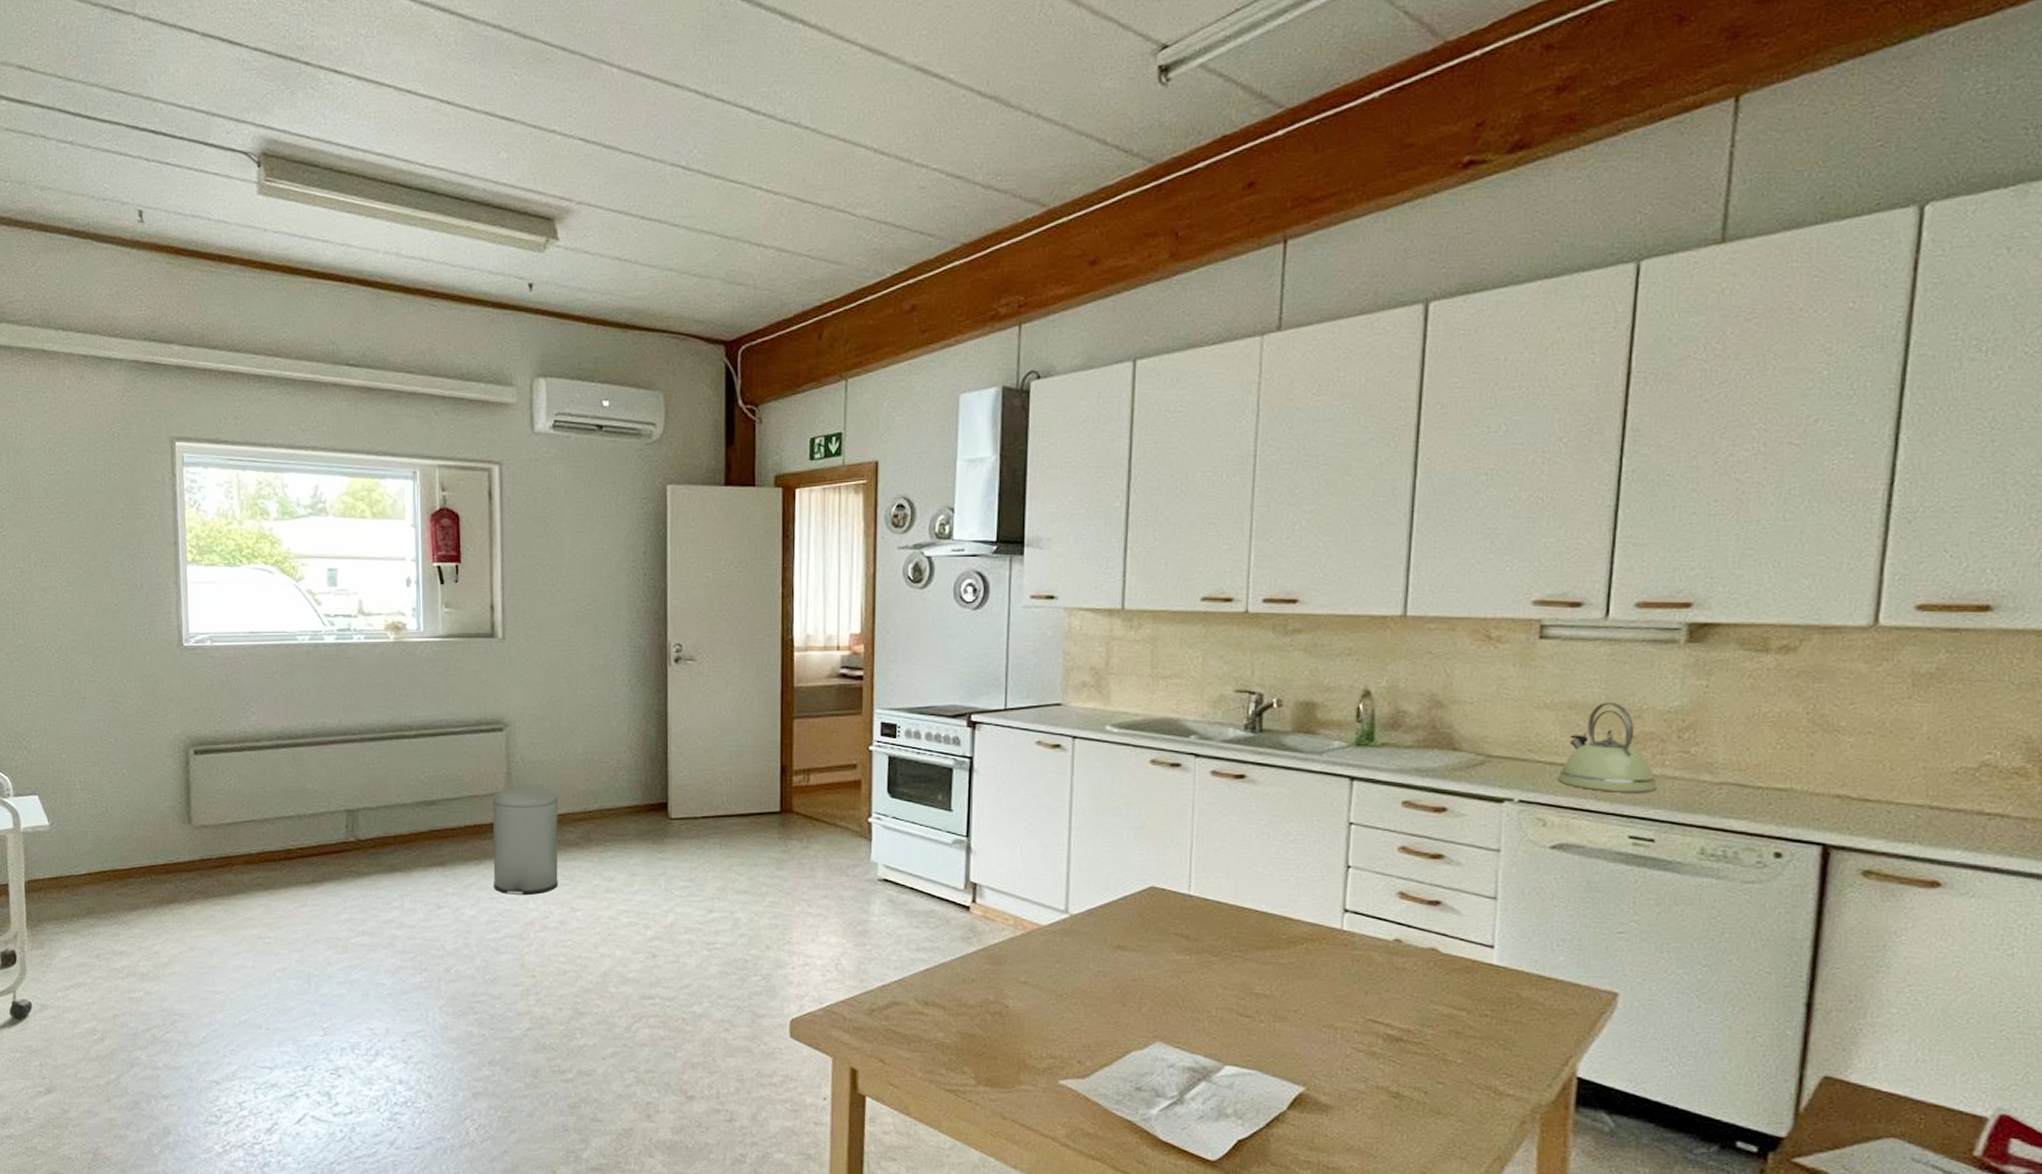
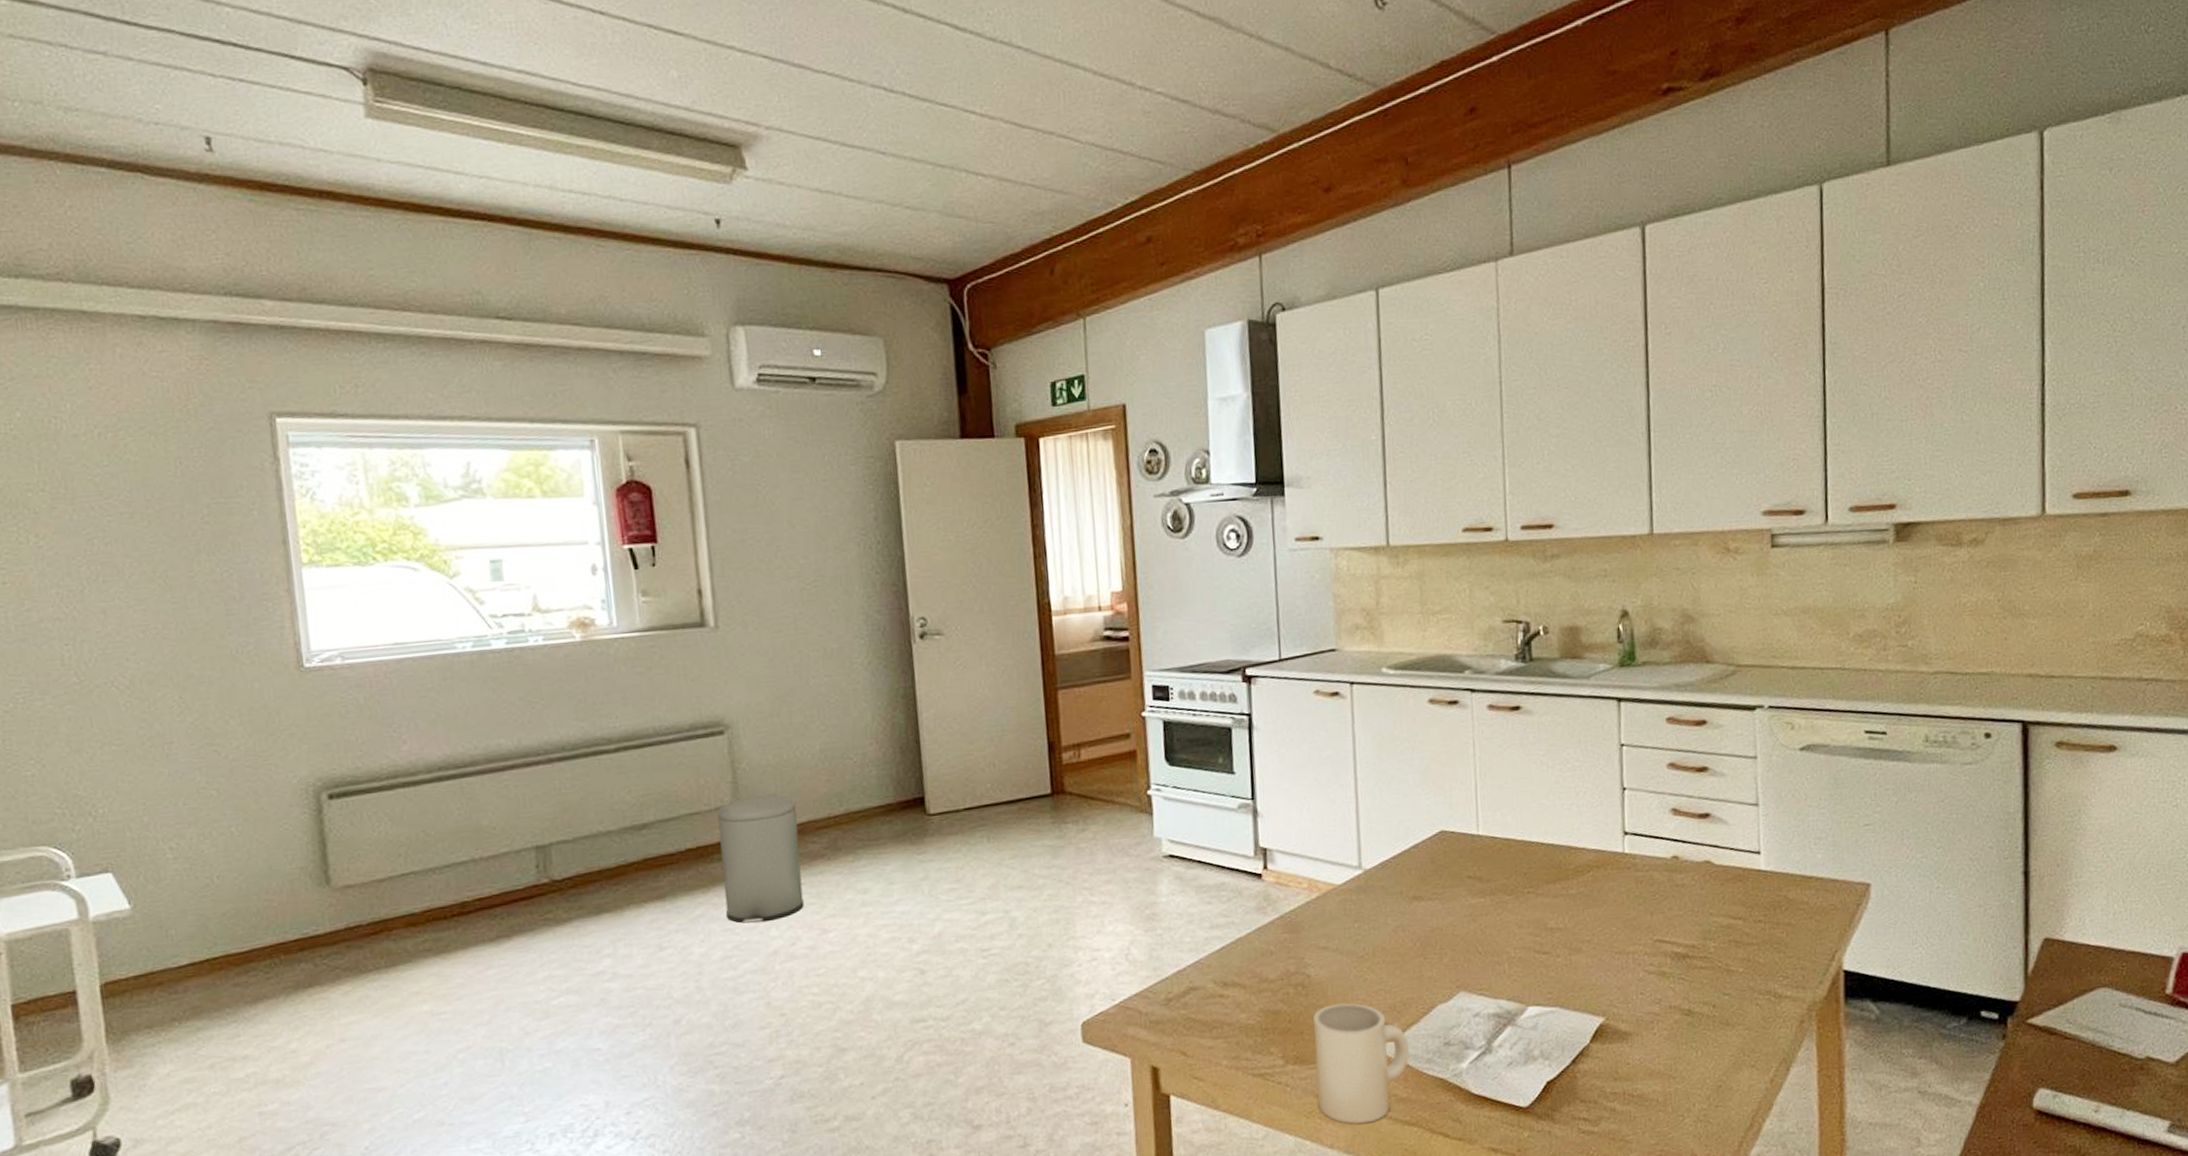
mug: none [1005,1036,1100,1151] -> present [1312,1002,1410,1124]
kettle: present [1557,702,1657,792] -> none [1799,604,1884,691]

